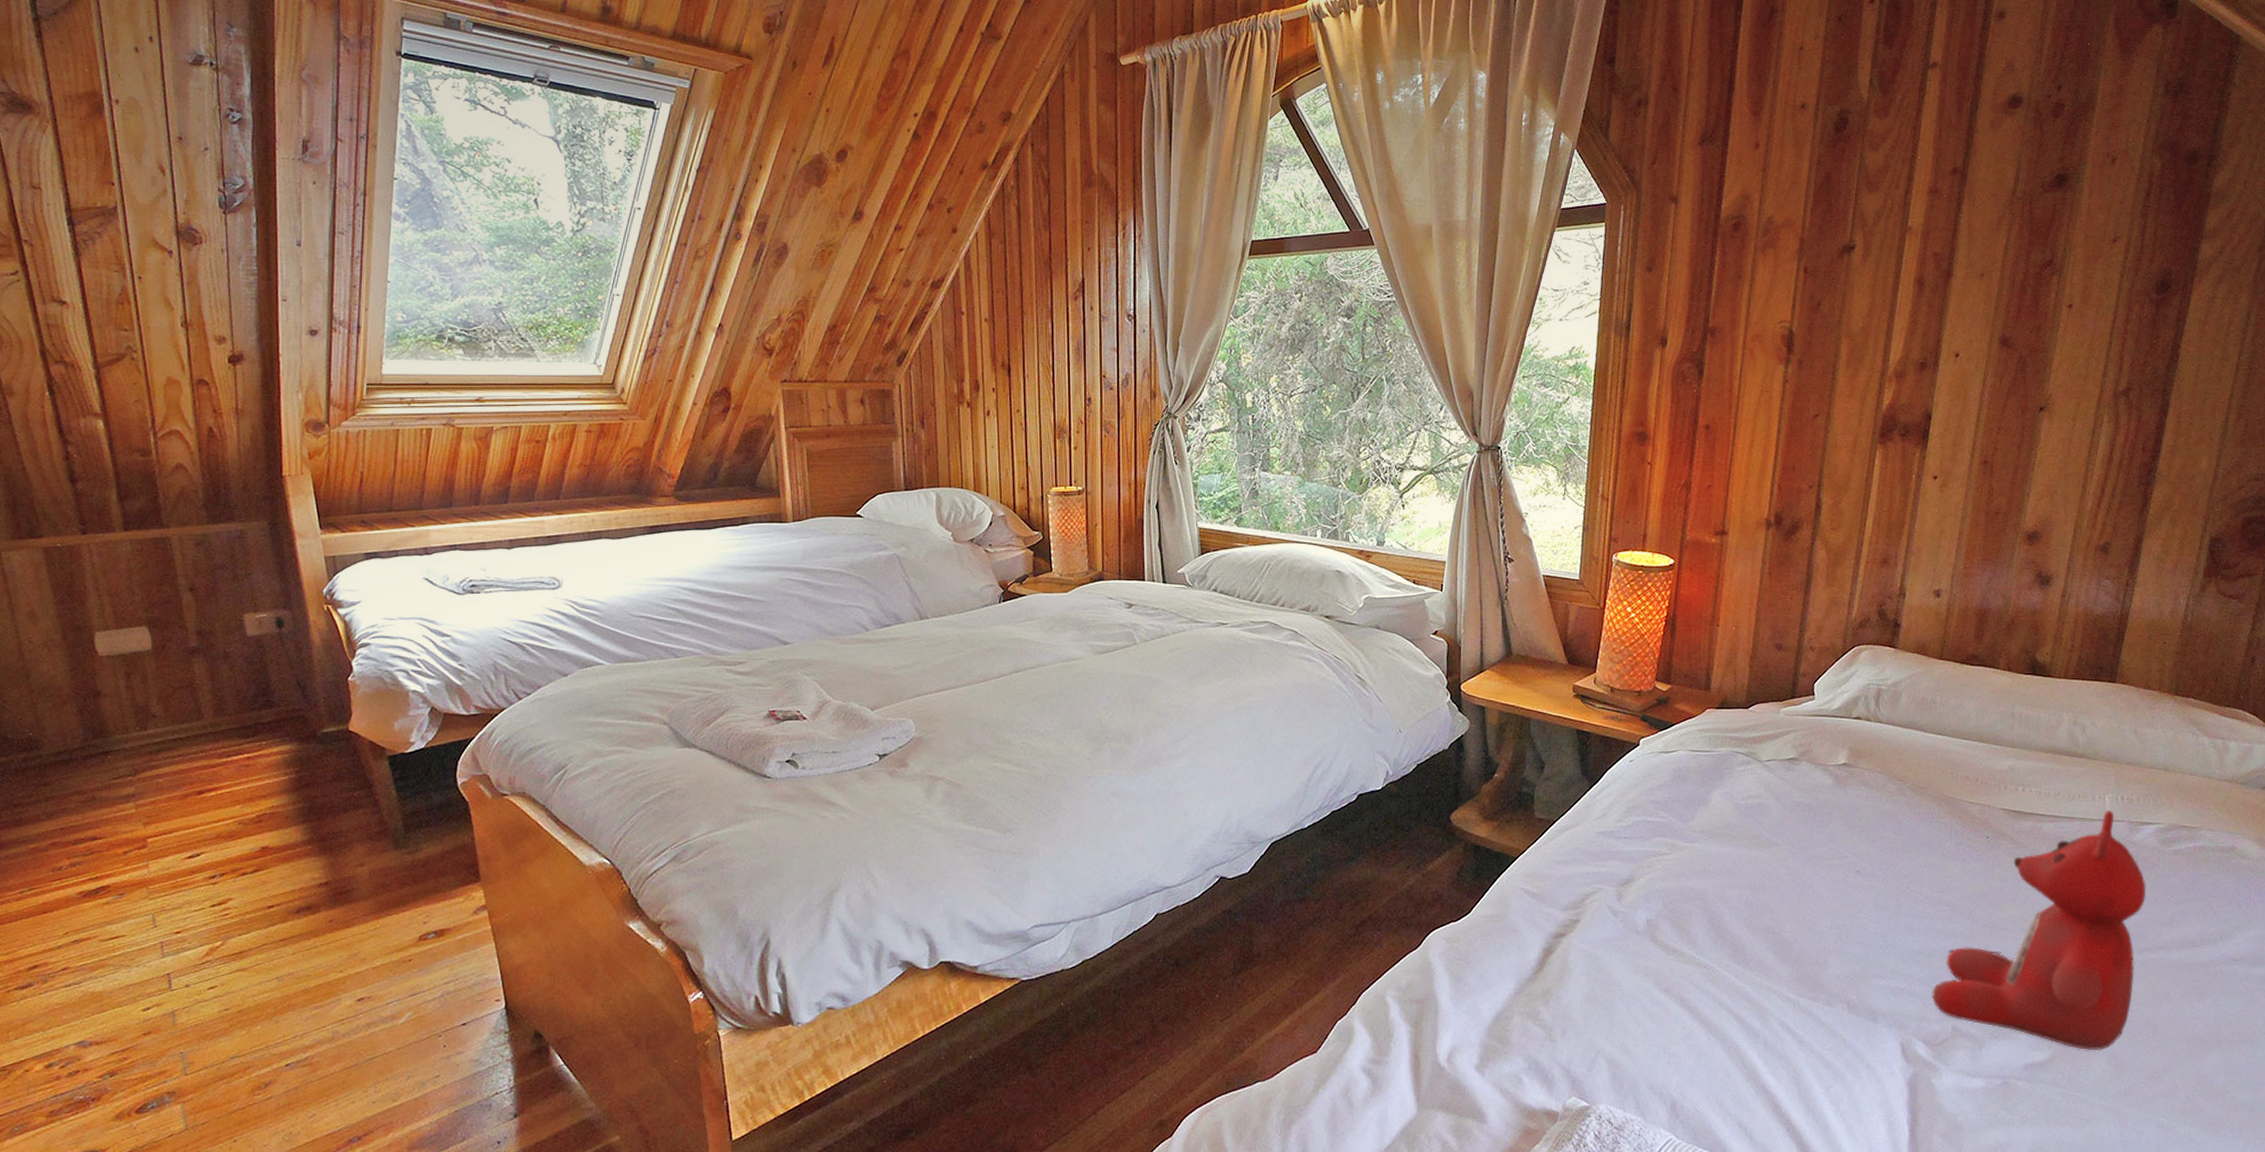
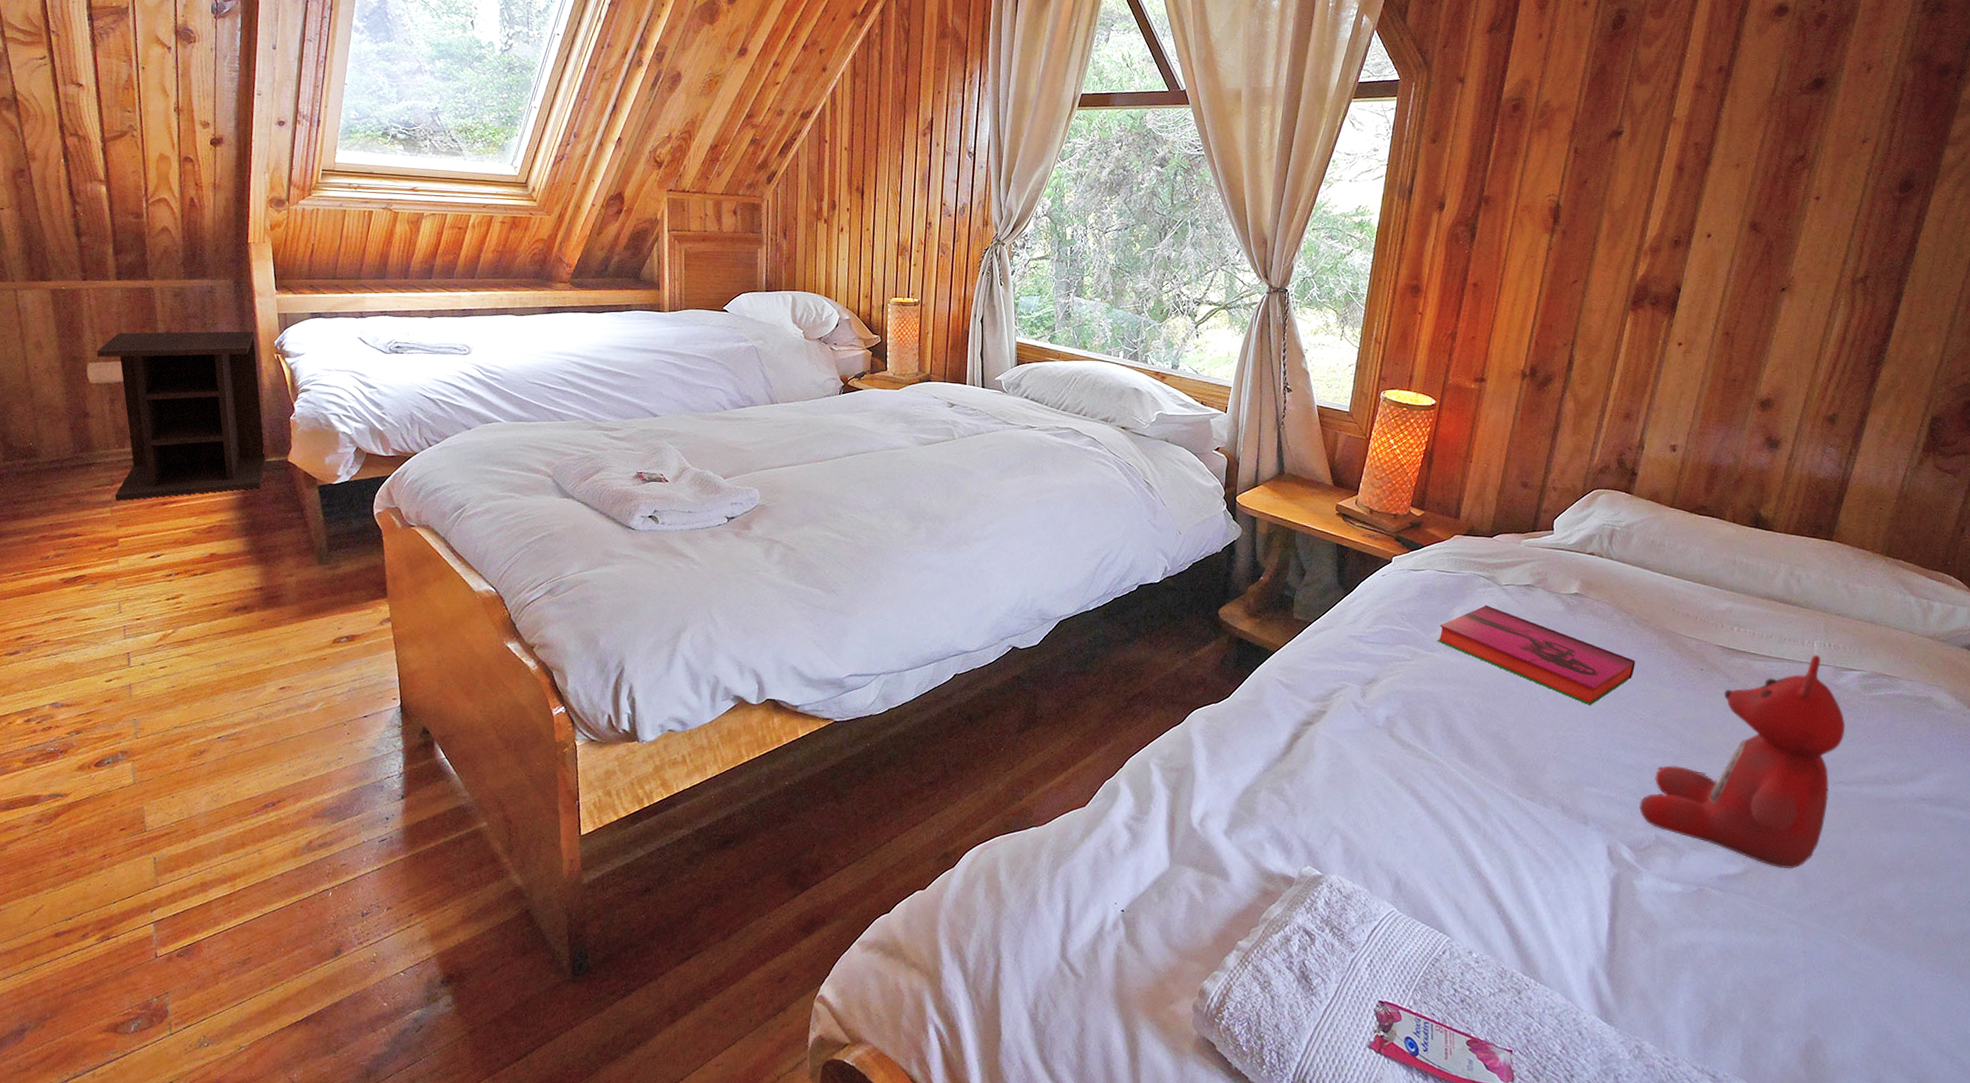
nightstand: none [105,580,321,794] -> present [97,331,266,501]
hardback book: none [1695,784,1915,888] -> present [1436,604,1635,706]

